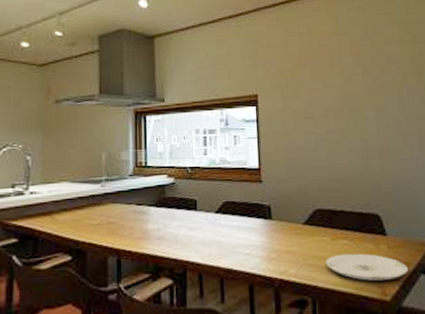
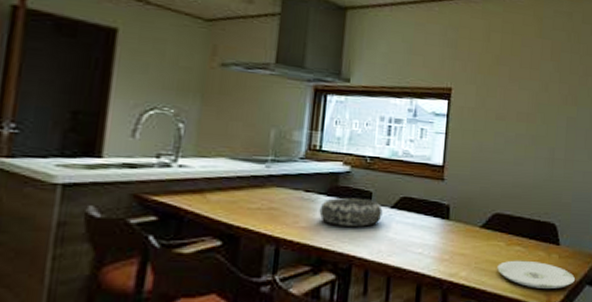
decorative bowl: none [151,206,208,234] -> present [319,197,383,227]

